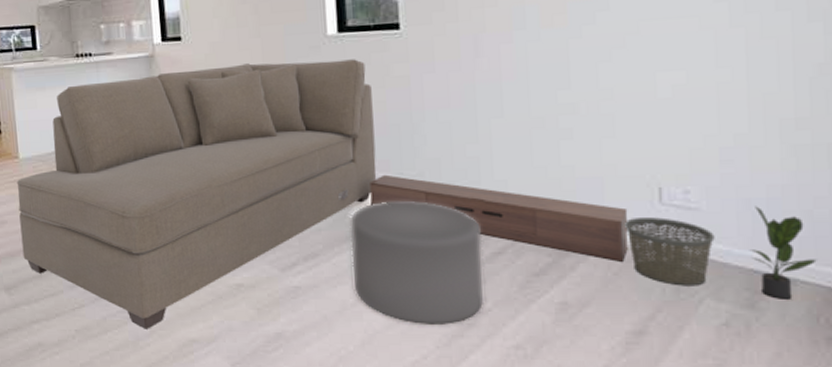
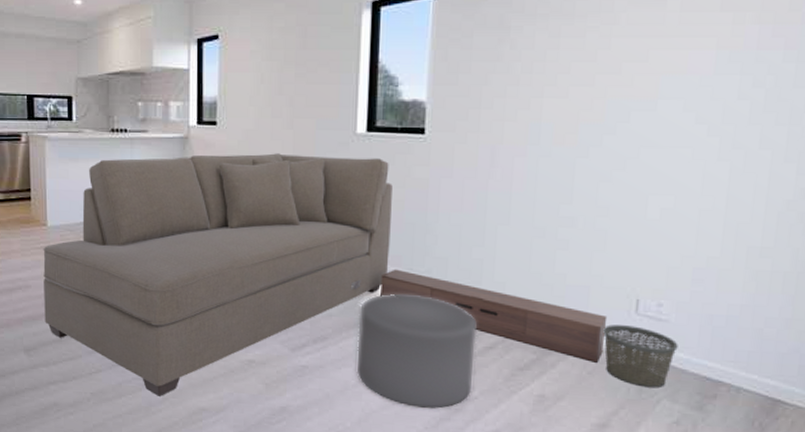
potted plant: present [749,206,817,301] -> none [705,322,760,406]

